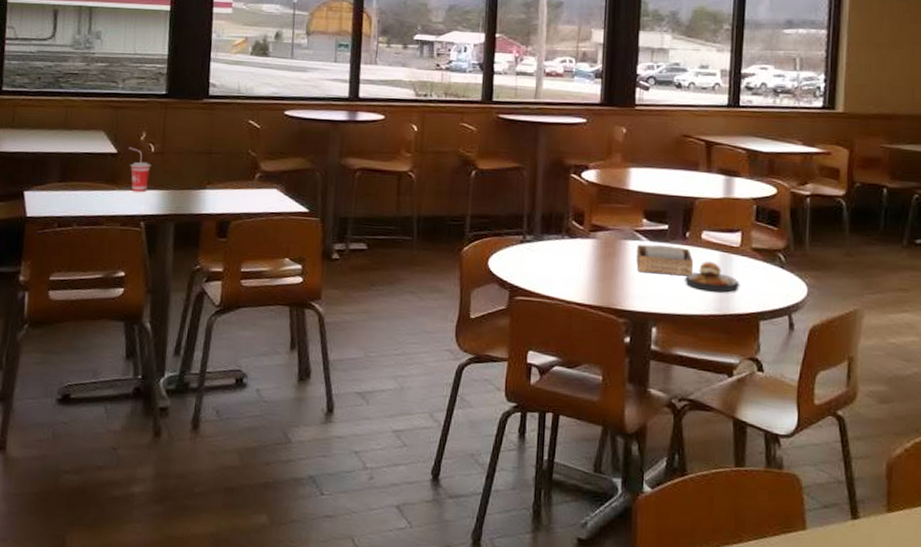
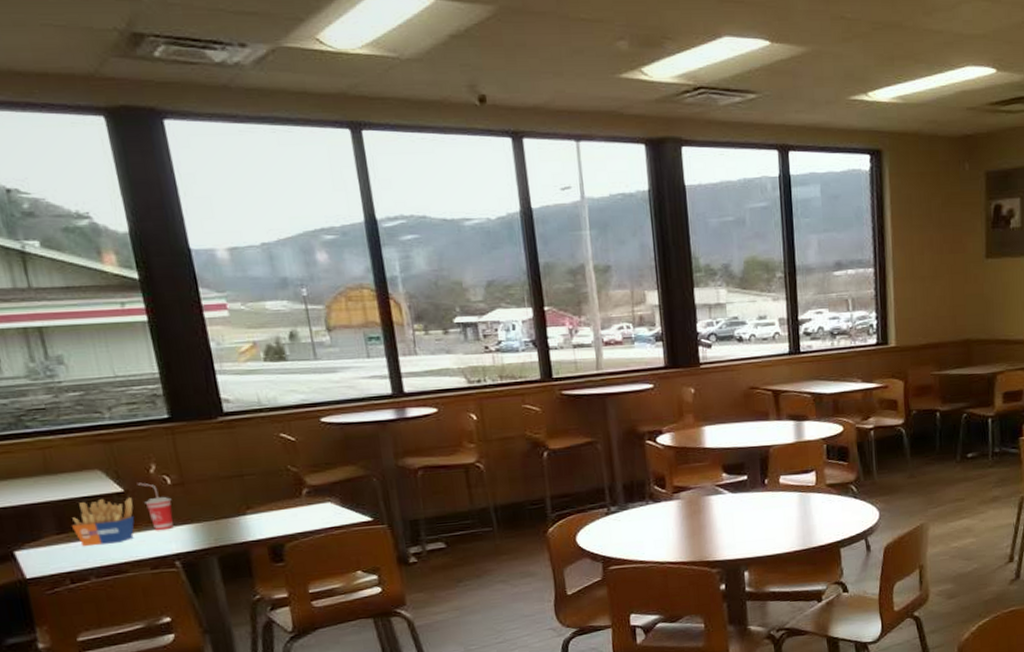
french fries: none [70,156,122,197] -> present [71,497,135,547]
napkin holder: present [636,244,694,276] -> none [720,494,776,524]
burger: present [685,262,740,293] -> none [769,503,819,531]

